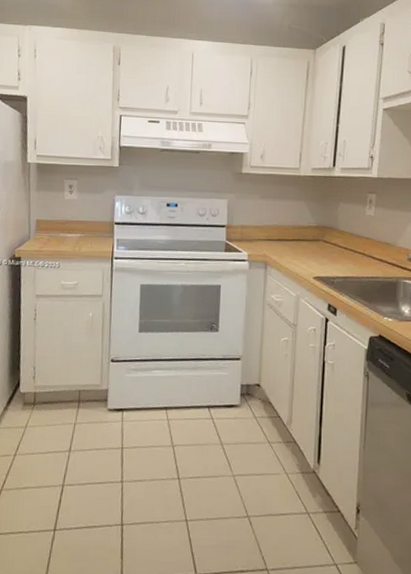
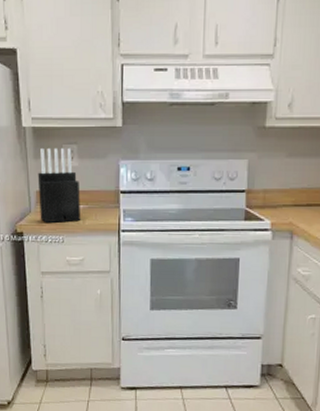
knife block: none [38,181,78,250] -> present [38,147,81,224]

